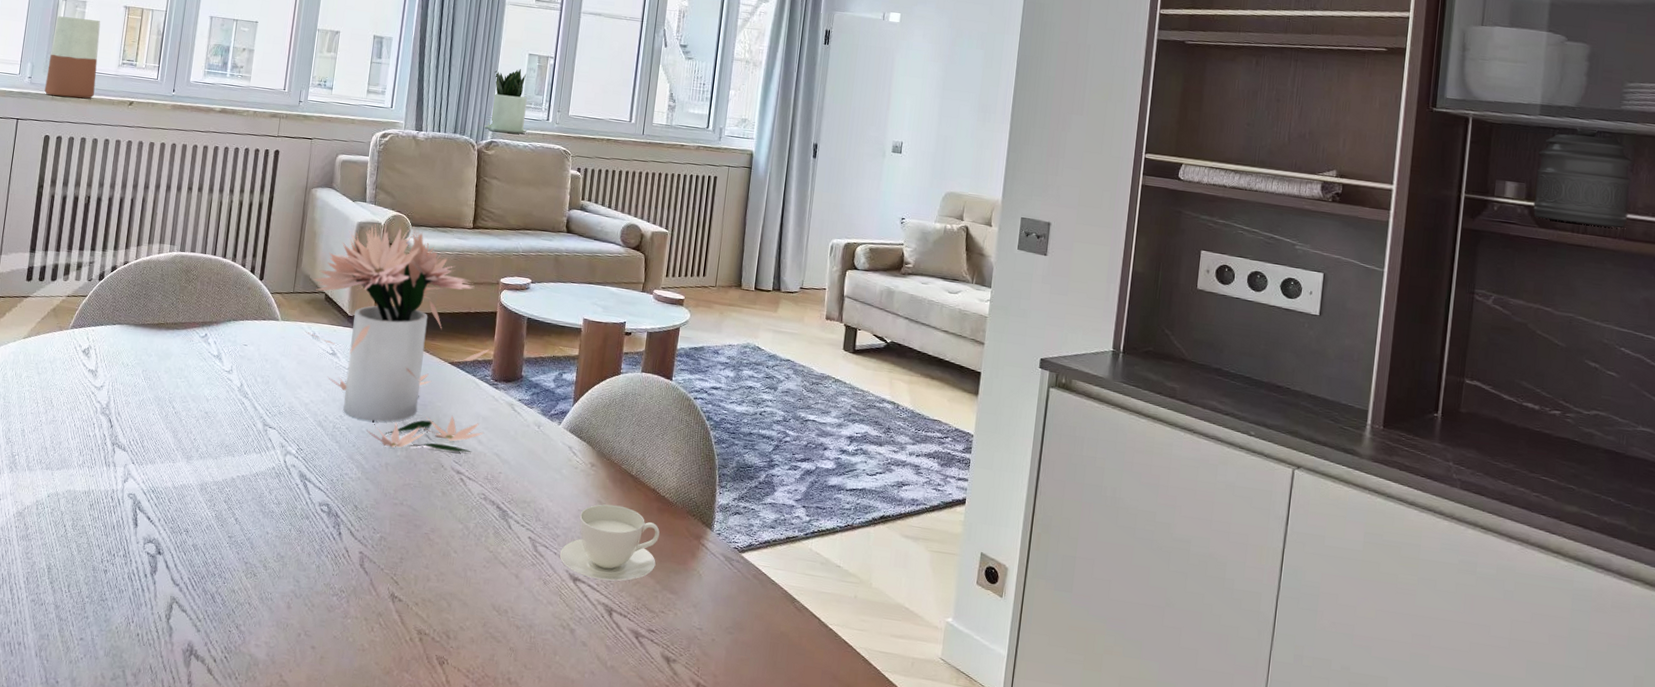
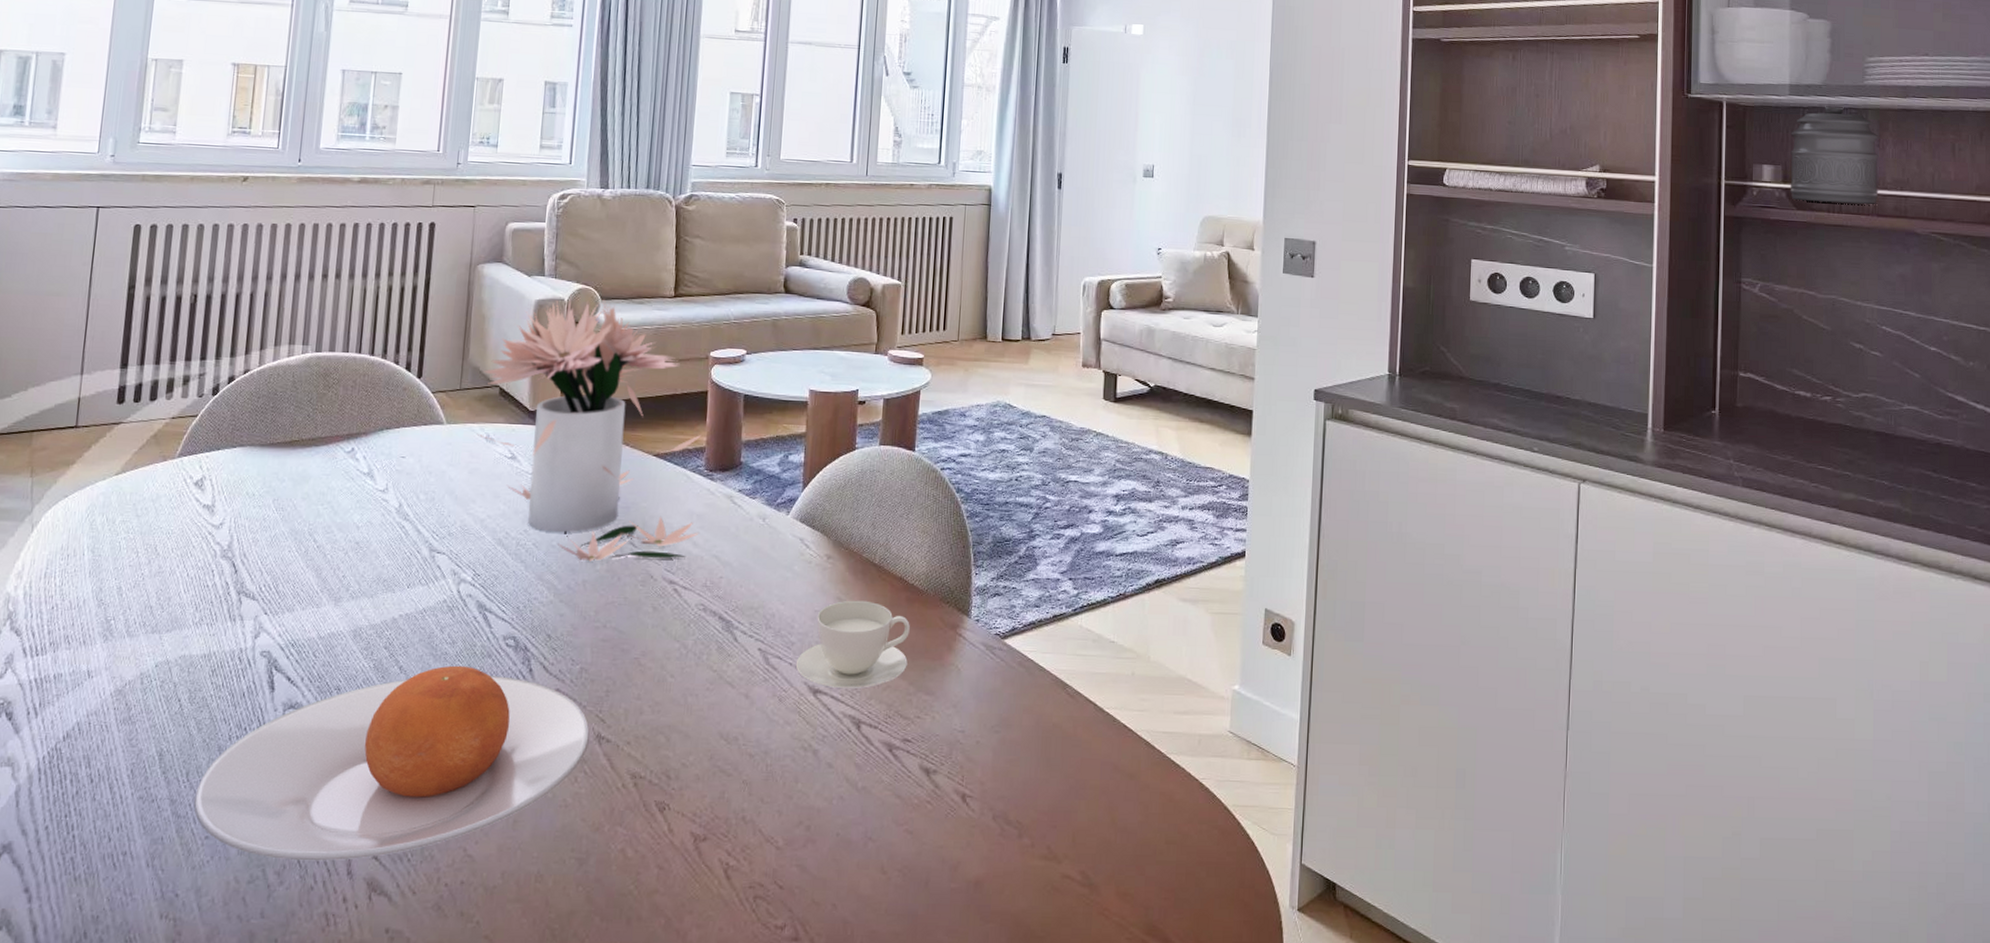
vase: present [44,16,101,99] -> none [132,79,203,177]
plate: none [72,522,386,672] -> present [193,665,590,861]
planter: present [484,69,527,134] -> none [682,110,733,185]

